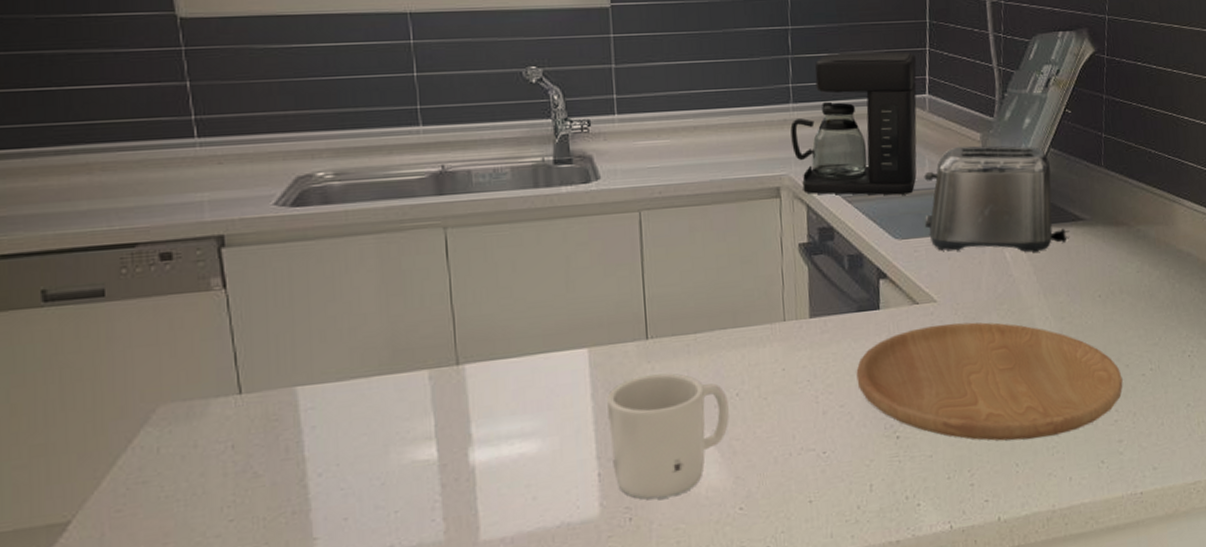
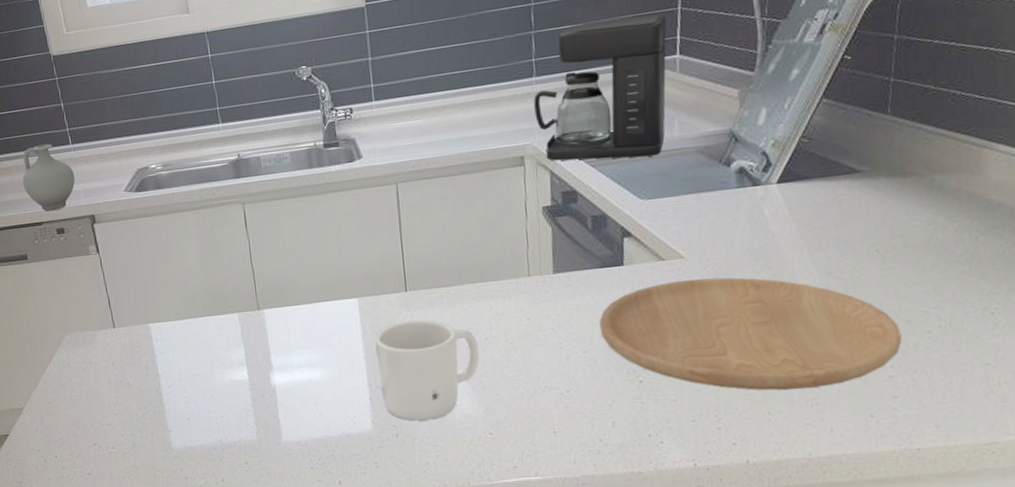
ceramic jug: none [110,134,198,228] -> present [22,144,76,211]
toaster: present [924,145,1070,252] -> none [672,98,843,209]

